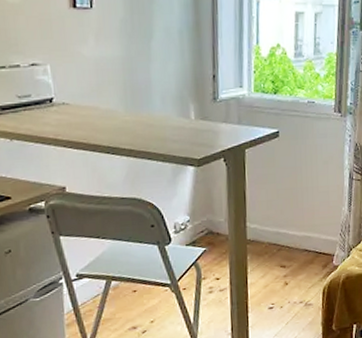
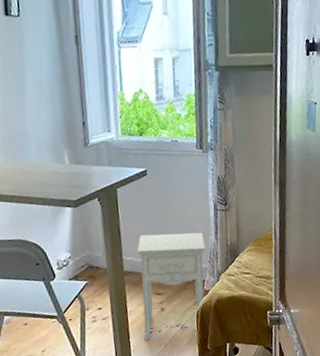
nightstand: none [262,201,337,317] -> present [136,232,205,341]

